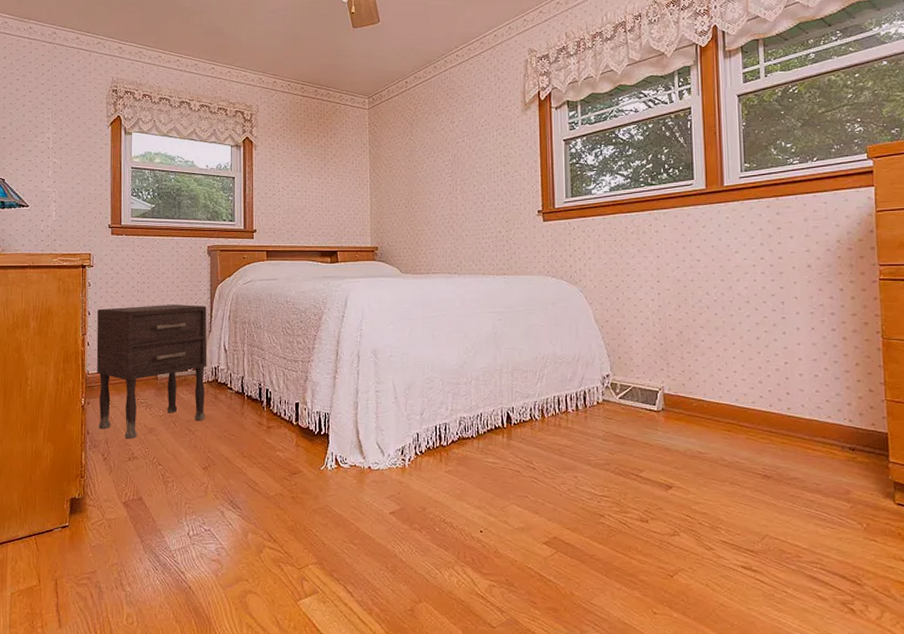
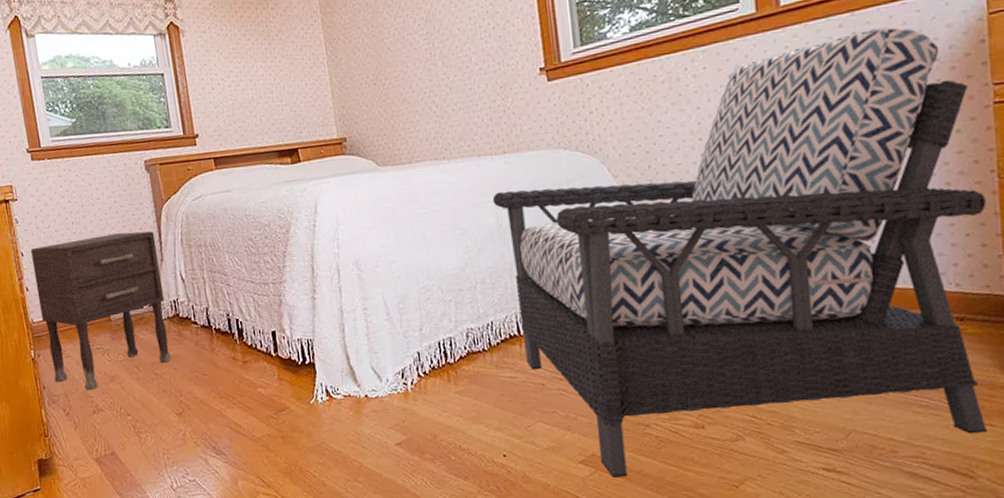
armchair: none [491,212,873,559] -> present [492,26,987,477]

